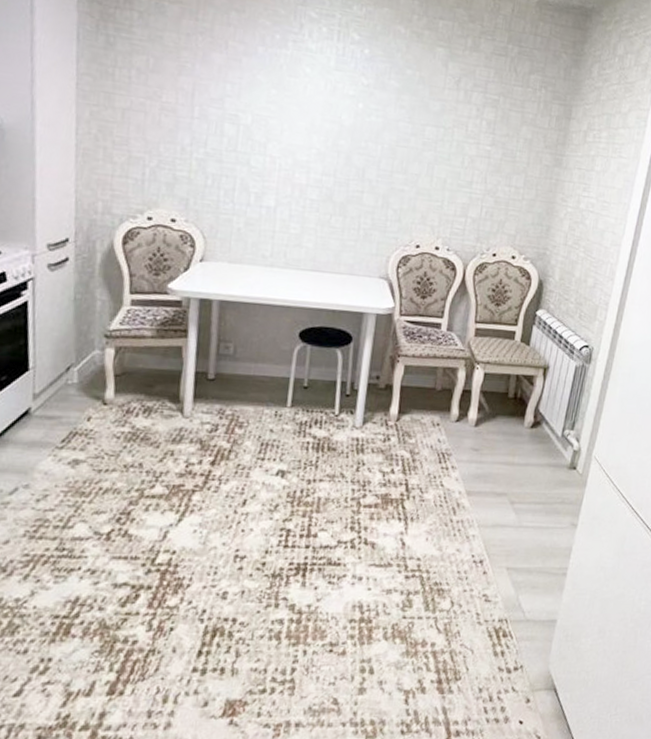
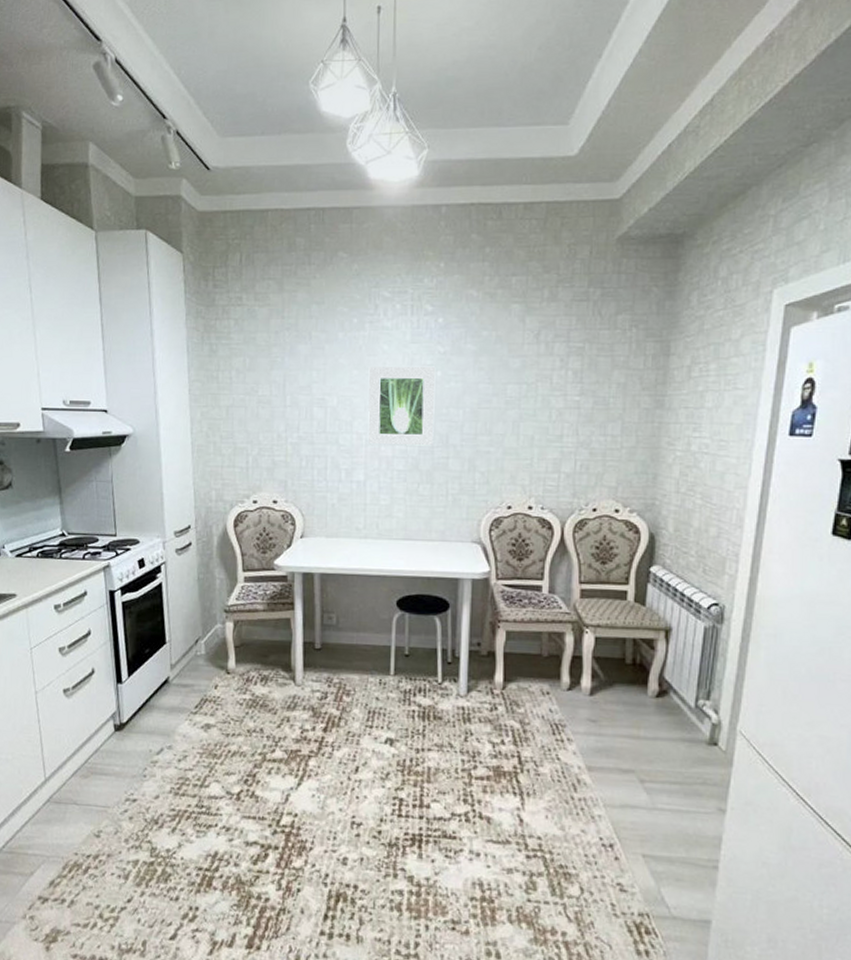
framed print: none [282,88,358,179] -> present [367,366,436,446]

